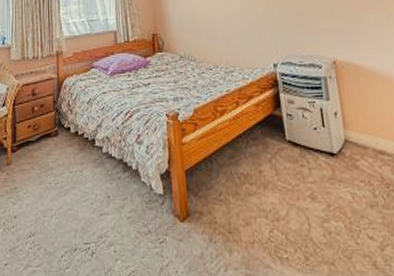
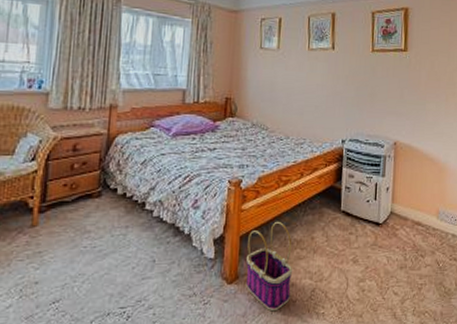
basket: none [193,154,247,254] -> present [245,221,293,312]

